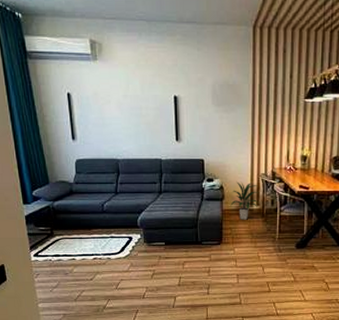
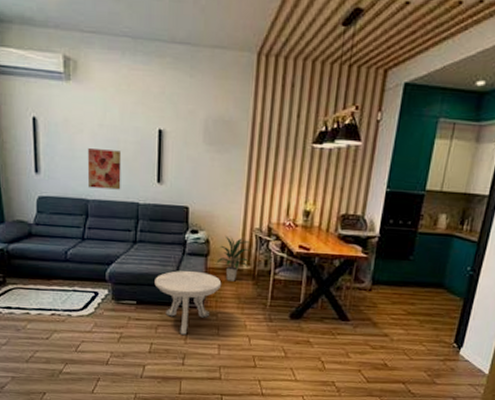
wall art: none [115,116,146,149] -> present [87,148,122,190]
side table: none [179,214,236,268] -> present [154,270,222,335]

